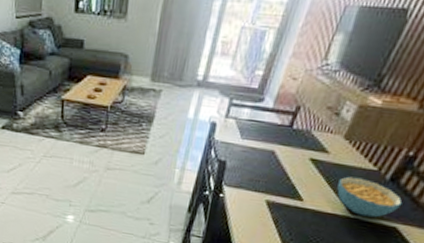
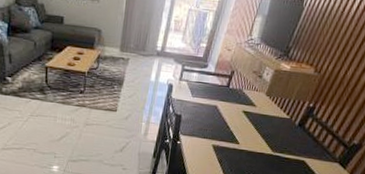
cereal bowl: present [337,176,403,218] -> none [263,123,308,154]

